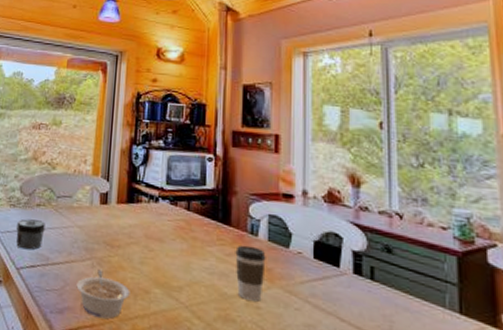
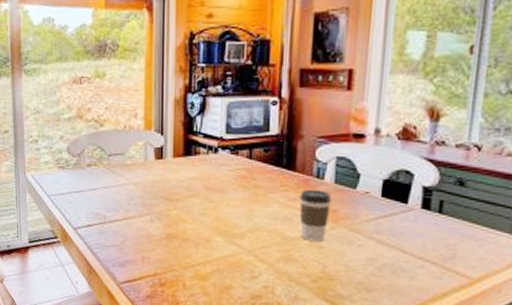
jar: present [15,219,45,250] -> none [67,180,99,210]
legume: present [76,269,130,319] -> none [136,223,191,267]

